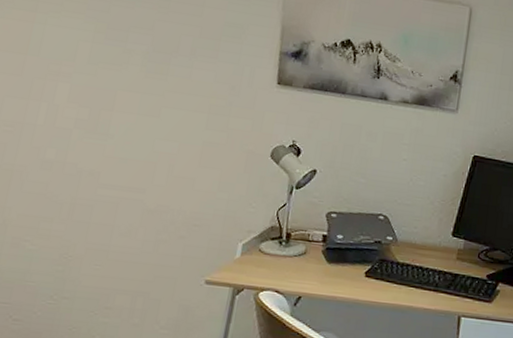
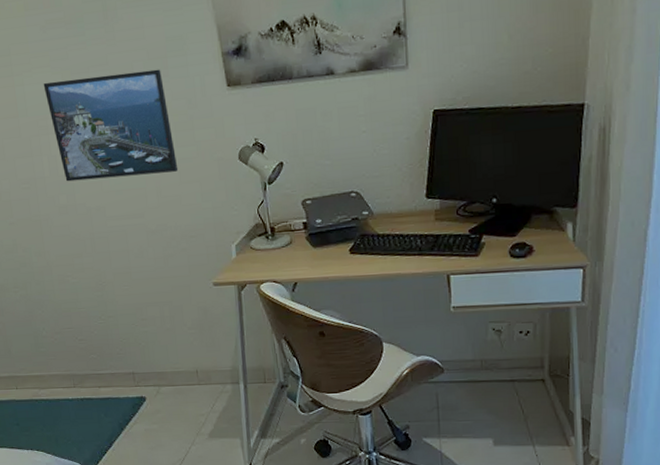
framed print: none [61,28,211,154] -> present [43,69,179,182]

